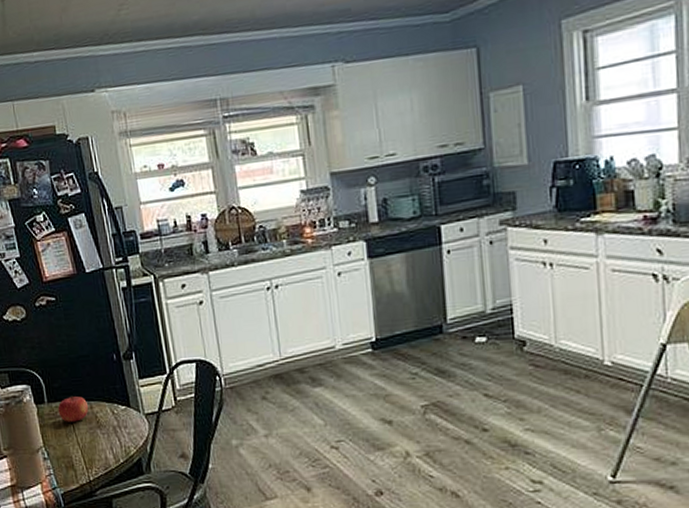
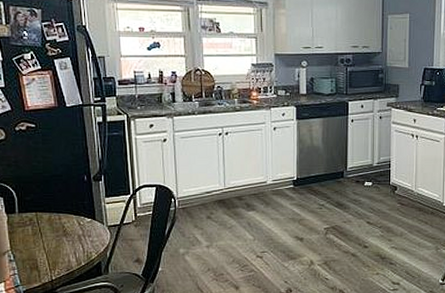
fruit: present [58,395,88,422] -> none [28,208,56,230]

